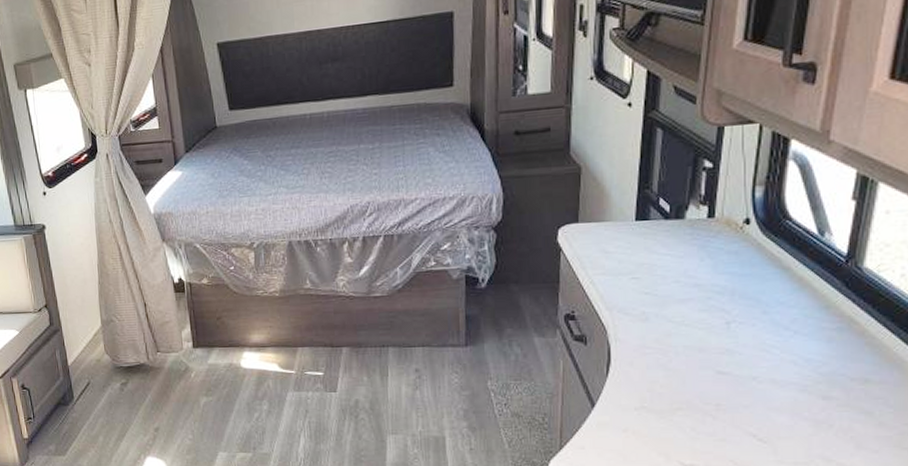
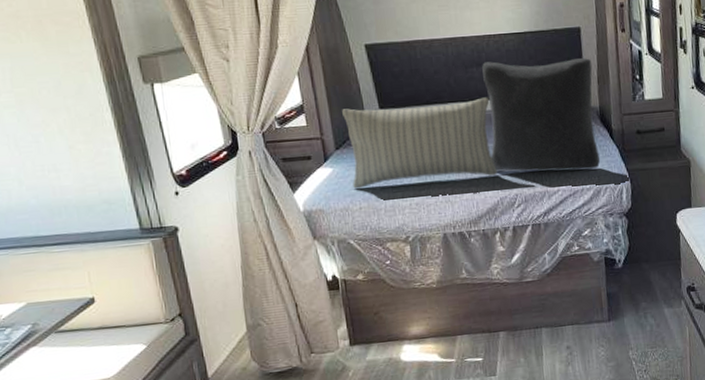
pillow: none [193,95,350,193] -> present [342,97,498,189]
pillow: none [338,47,468,178] -> present [482,58,601,172]

